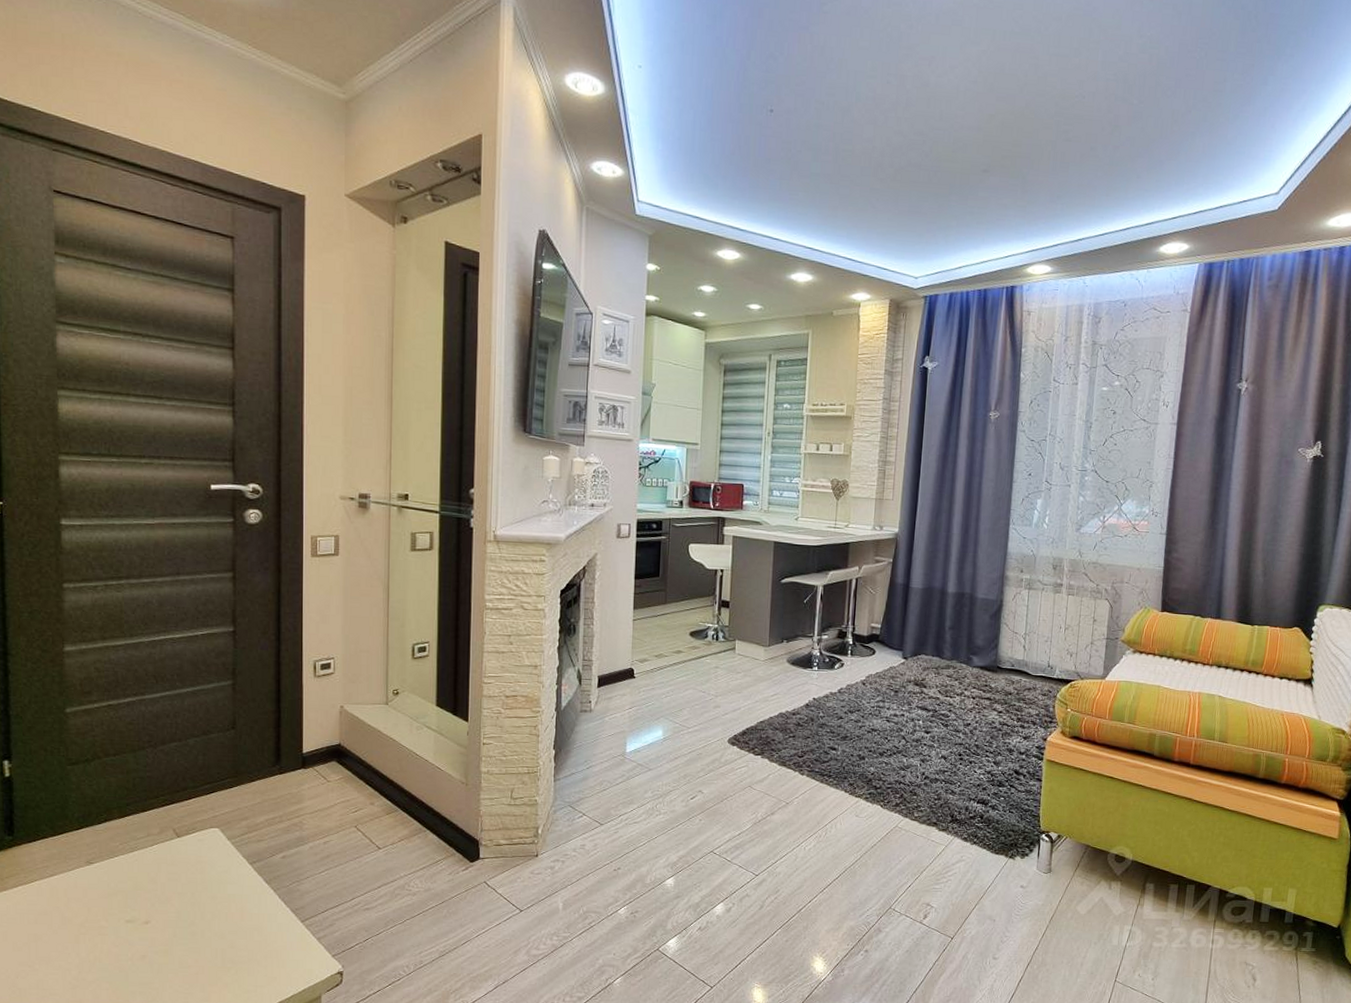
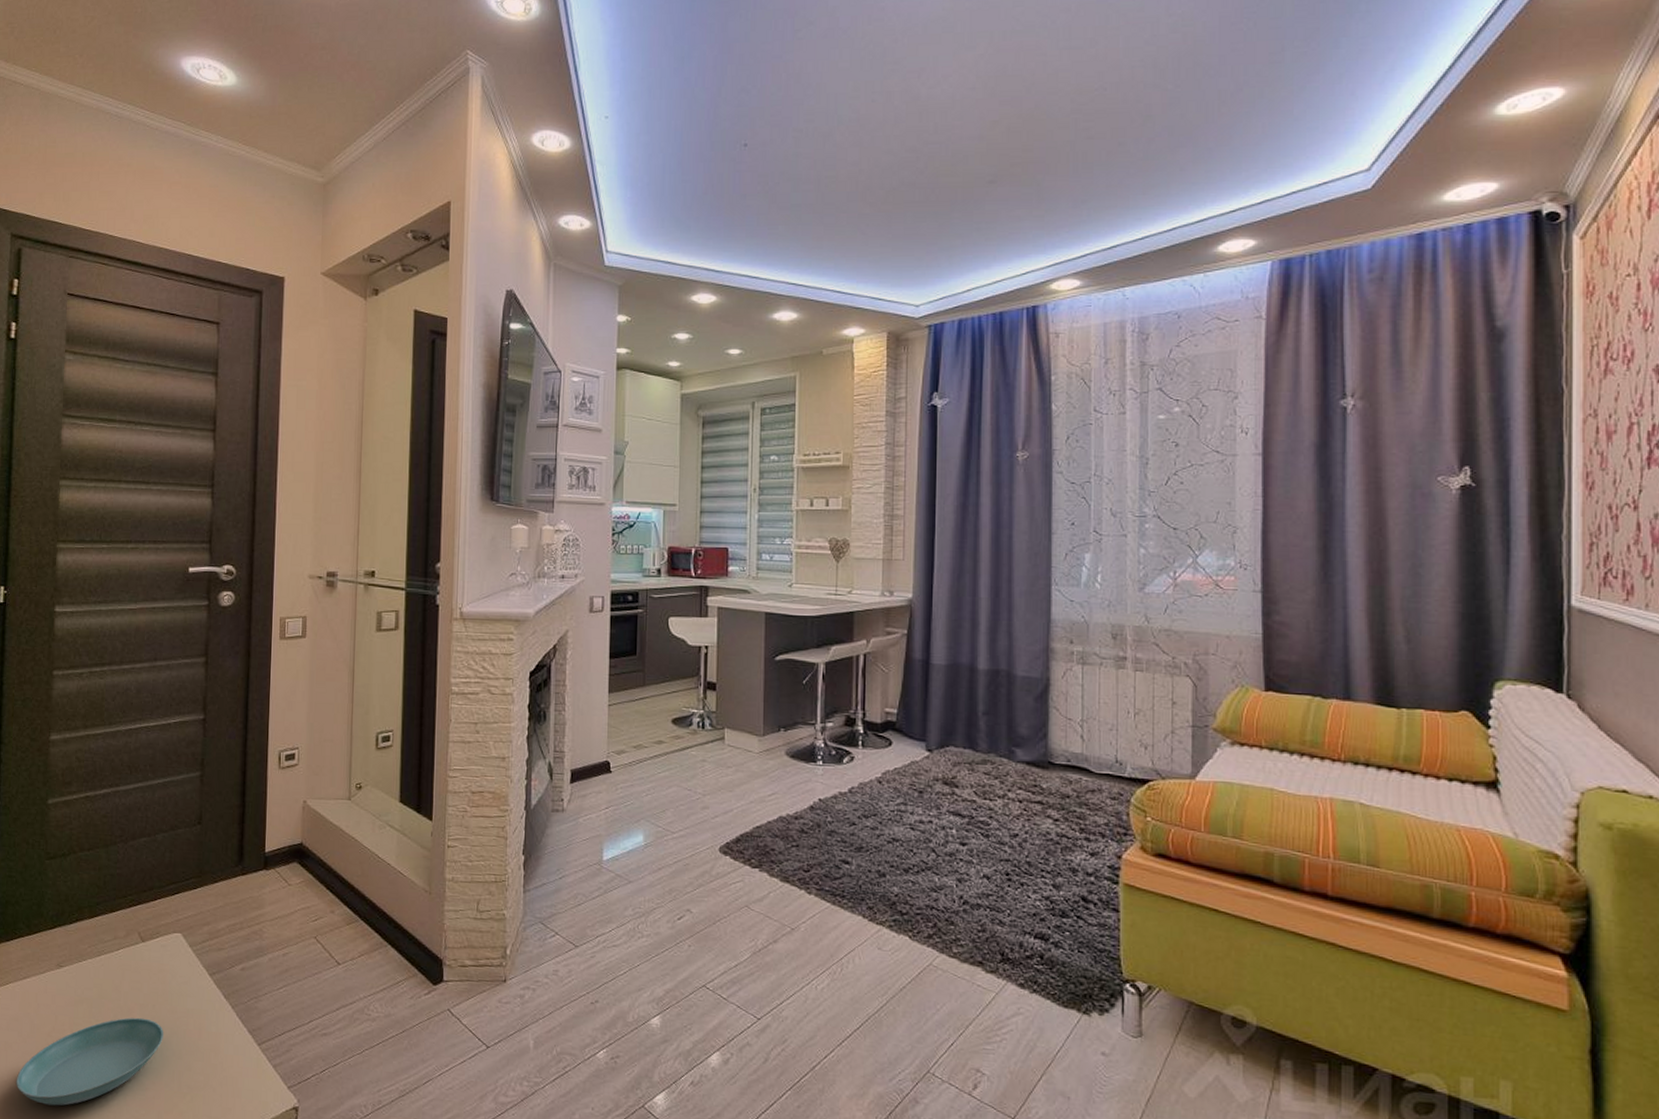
saucer: none [48,905,205,988] -> present [16,1017,164,1106]

